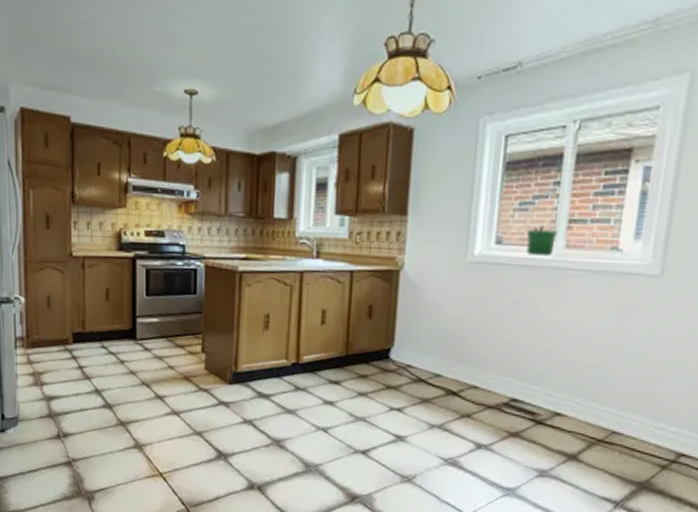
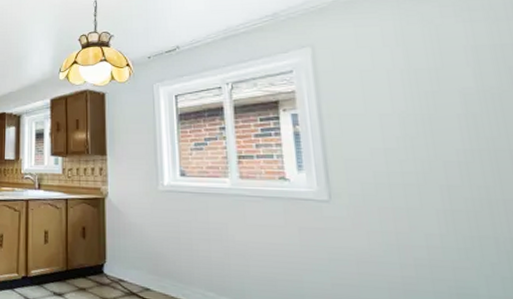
planter: present [526,225,559,256] -> none [204,160,231,185]

